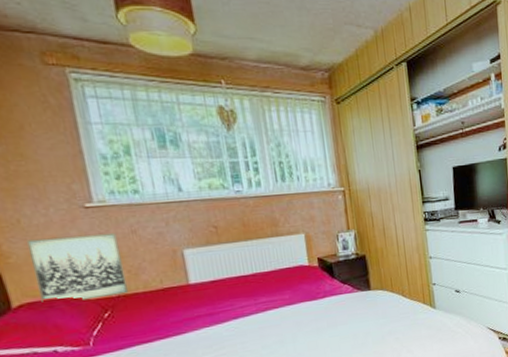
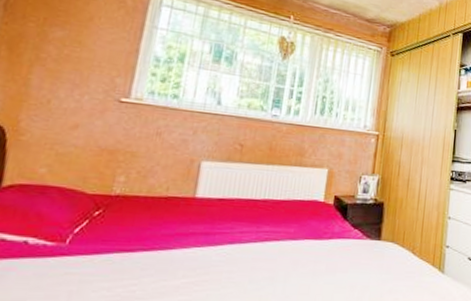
wall art: present [26,232,129,302] -> none [35,121,140,195]

